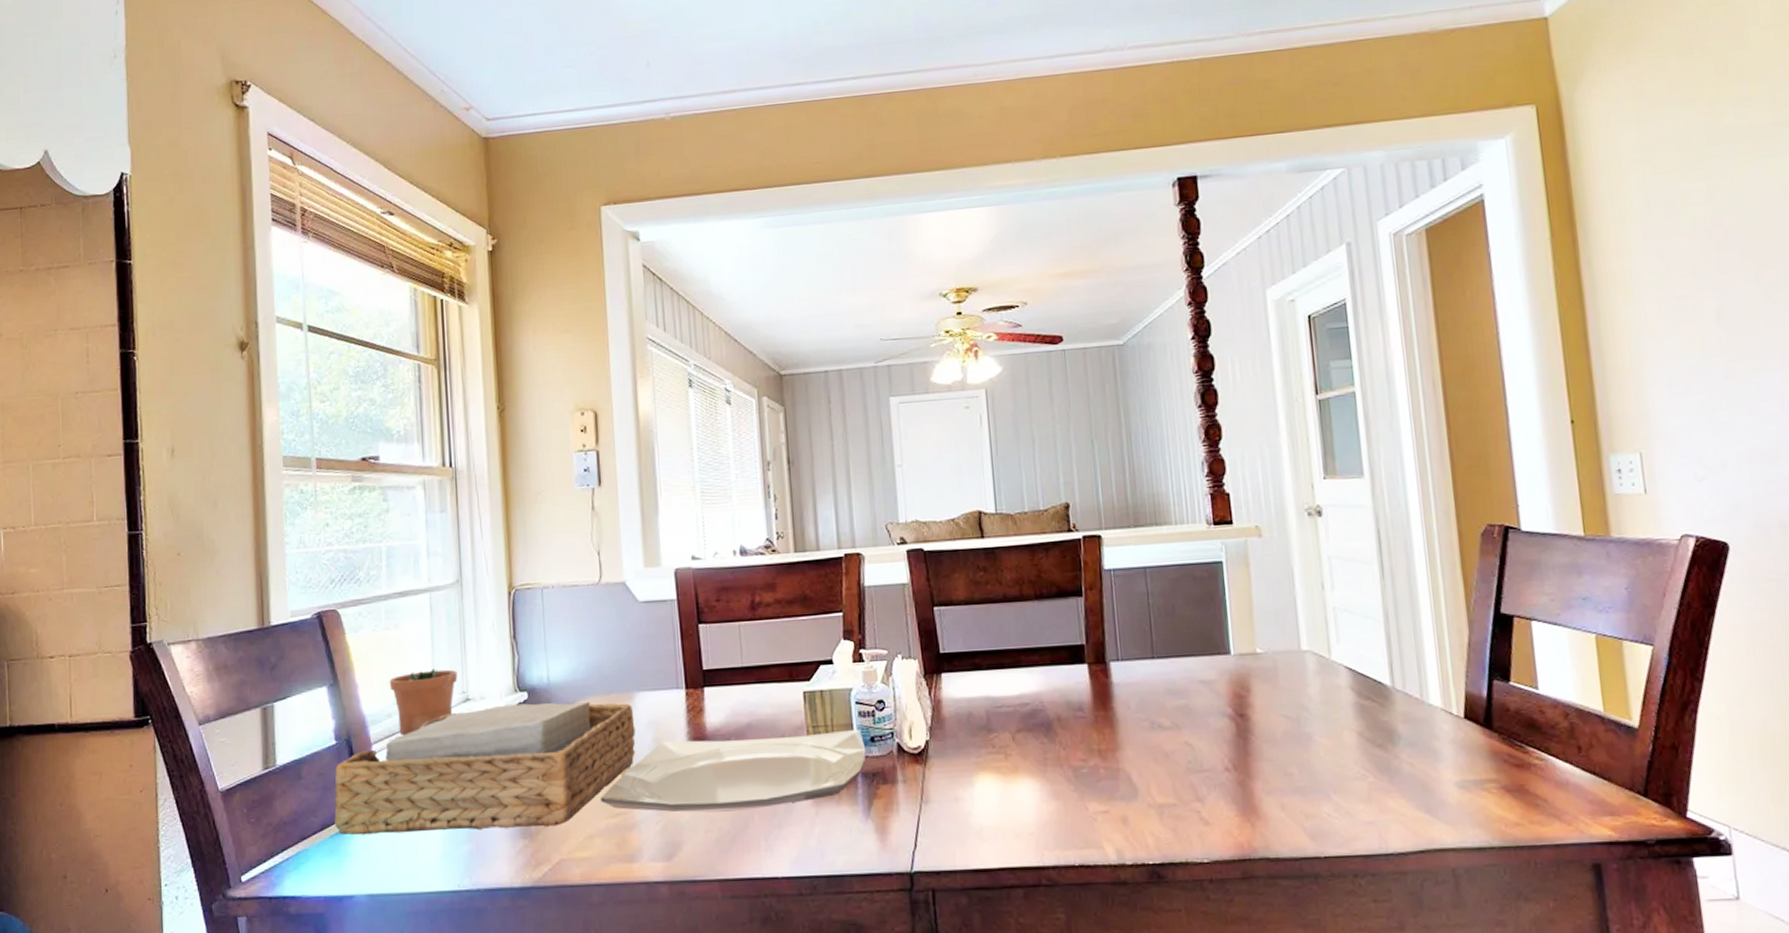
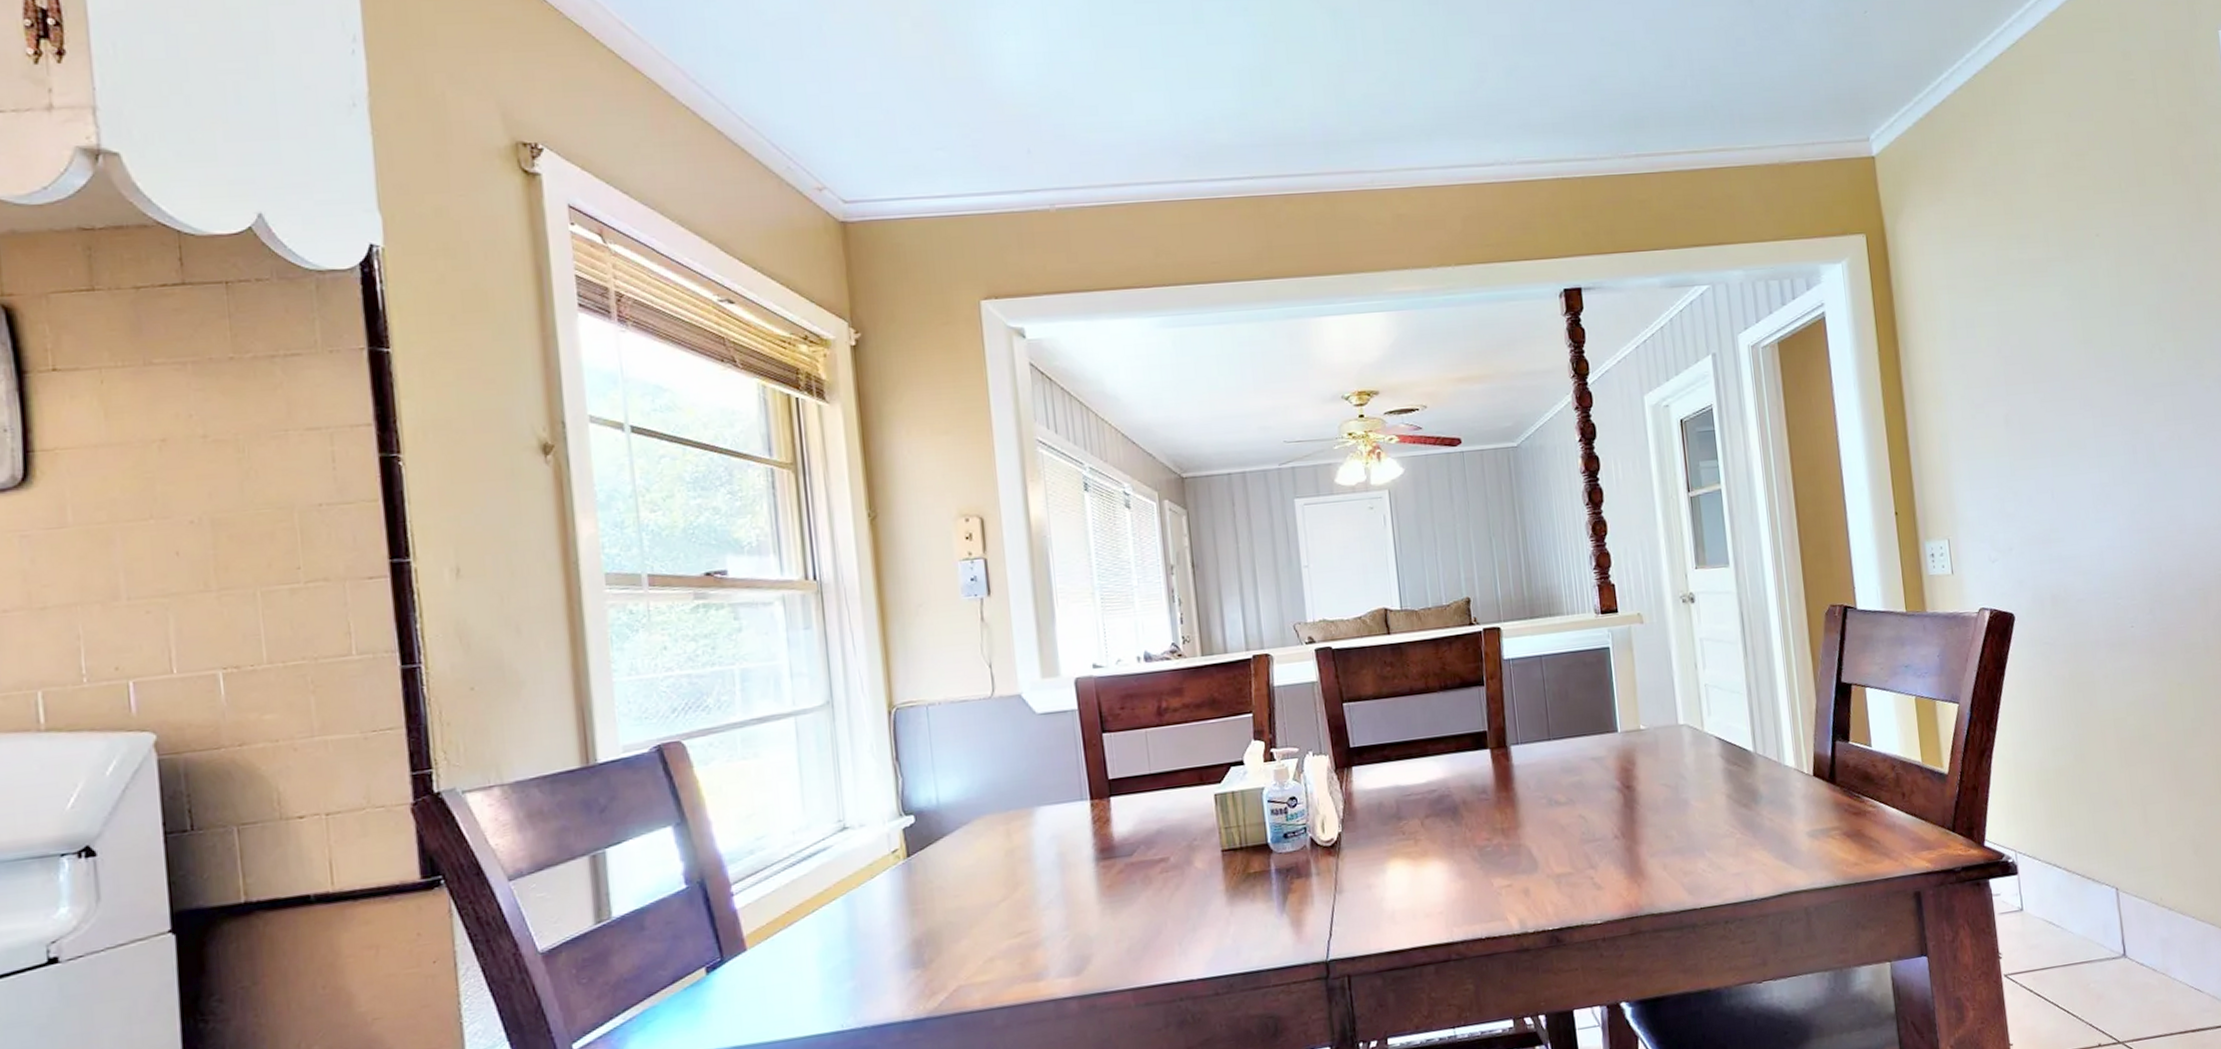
napkin holder: present [334,701,636,836] -> none [686,819,1038,987]
planter: present [389,669,458,736] -> none [749,797,832,873]
plate: present [601,729,867,813] -> none [1001,827,1280,929]

